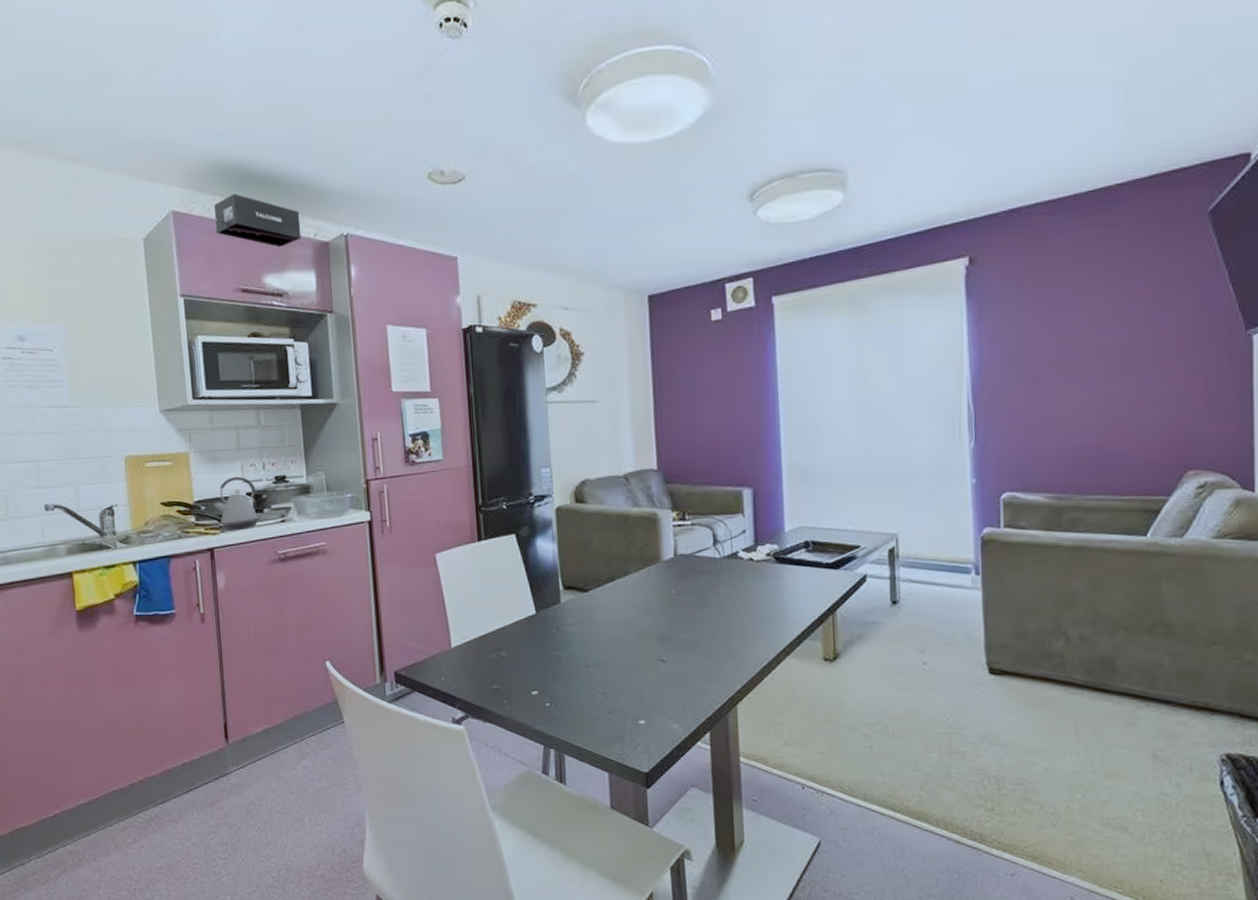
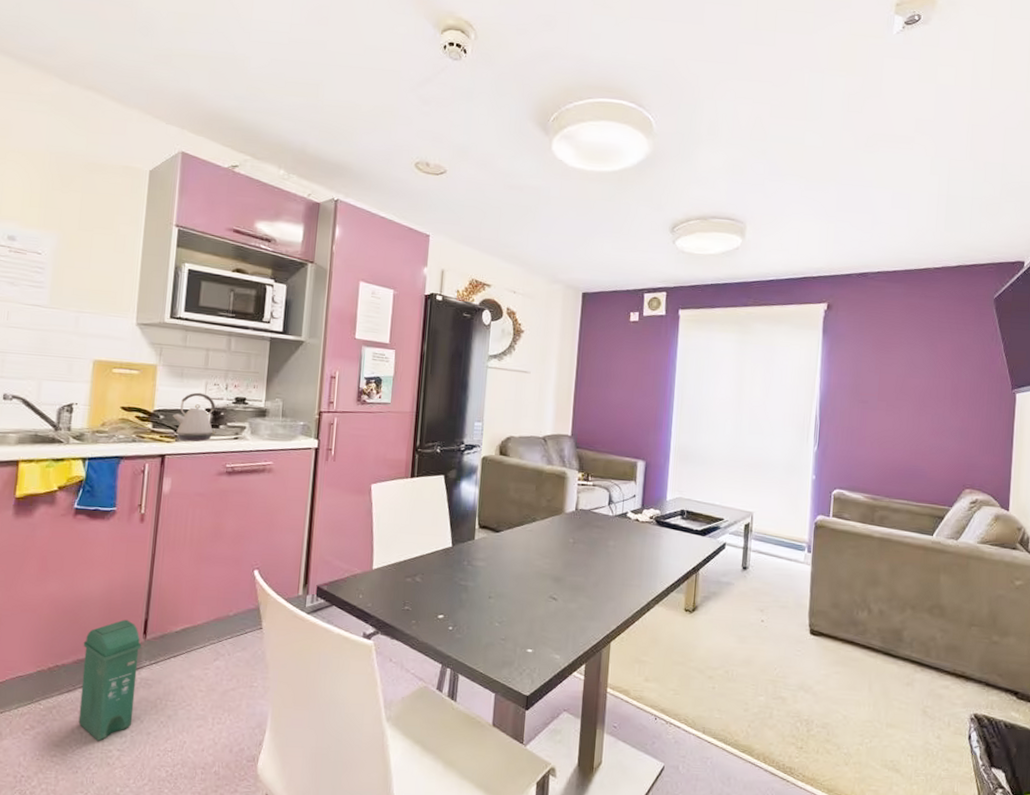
trash bin: none [168,725,230,850] -> present [78,619,142,741]
box: present [213,193,302,248] -> none [219,147,298,200]

